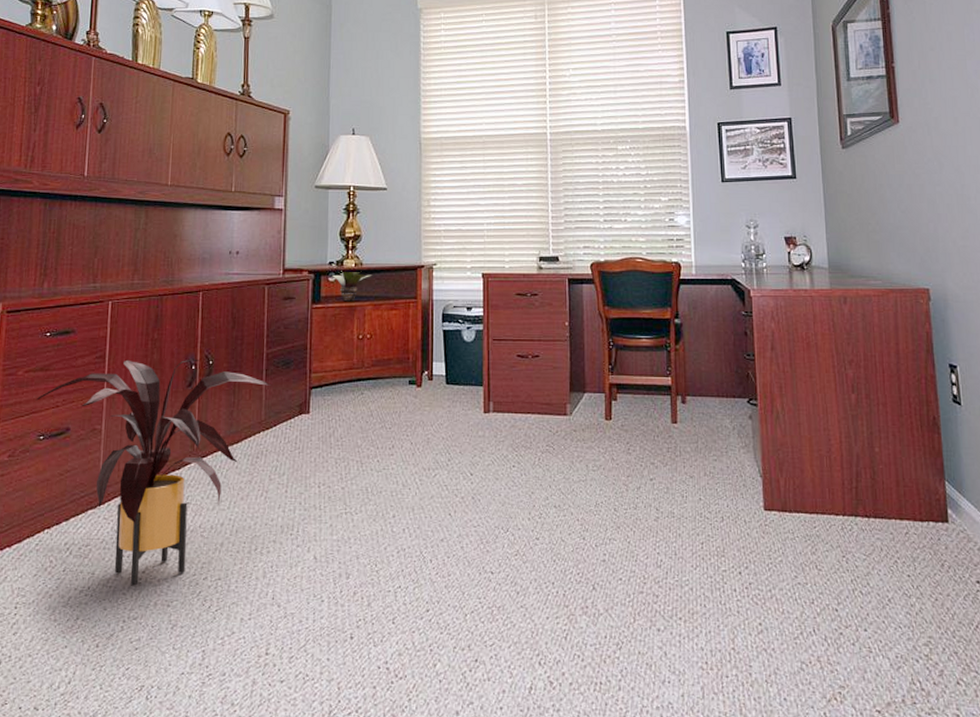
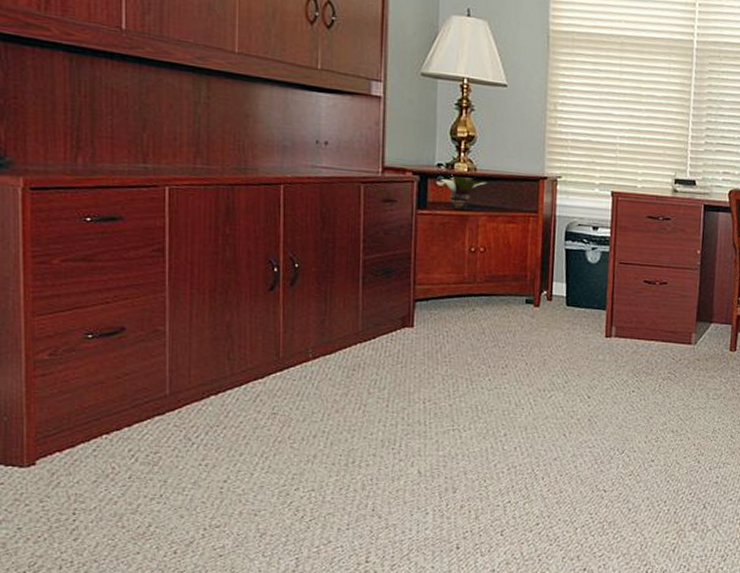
house plant: present [36,359,273,586] -> none [78,255,371,495]

